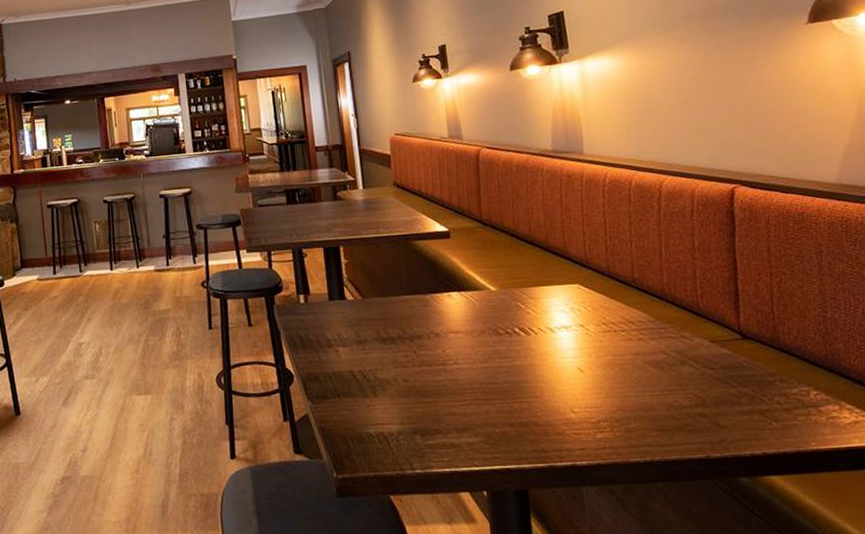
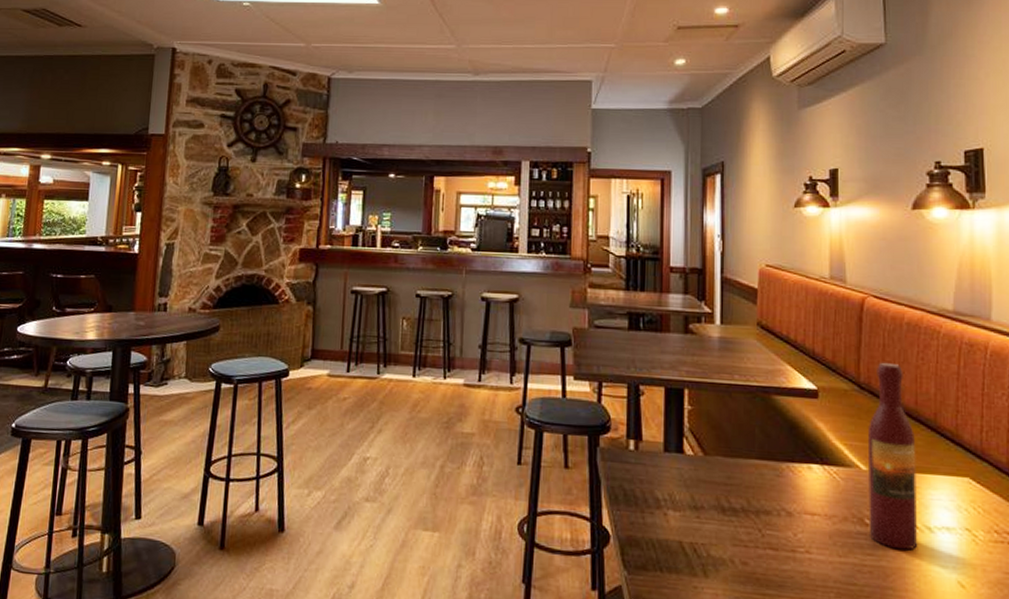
wine bottle: none [493,200,543,350] -> present [867,362,918,551]

